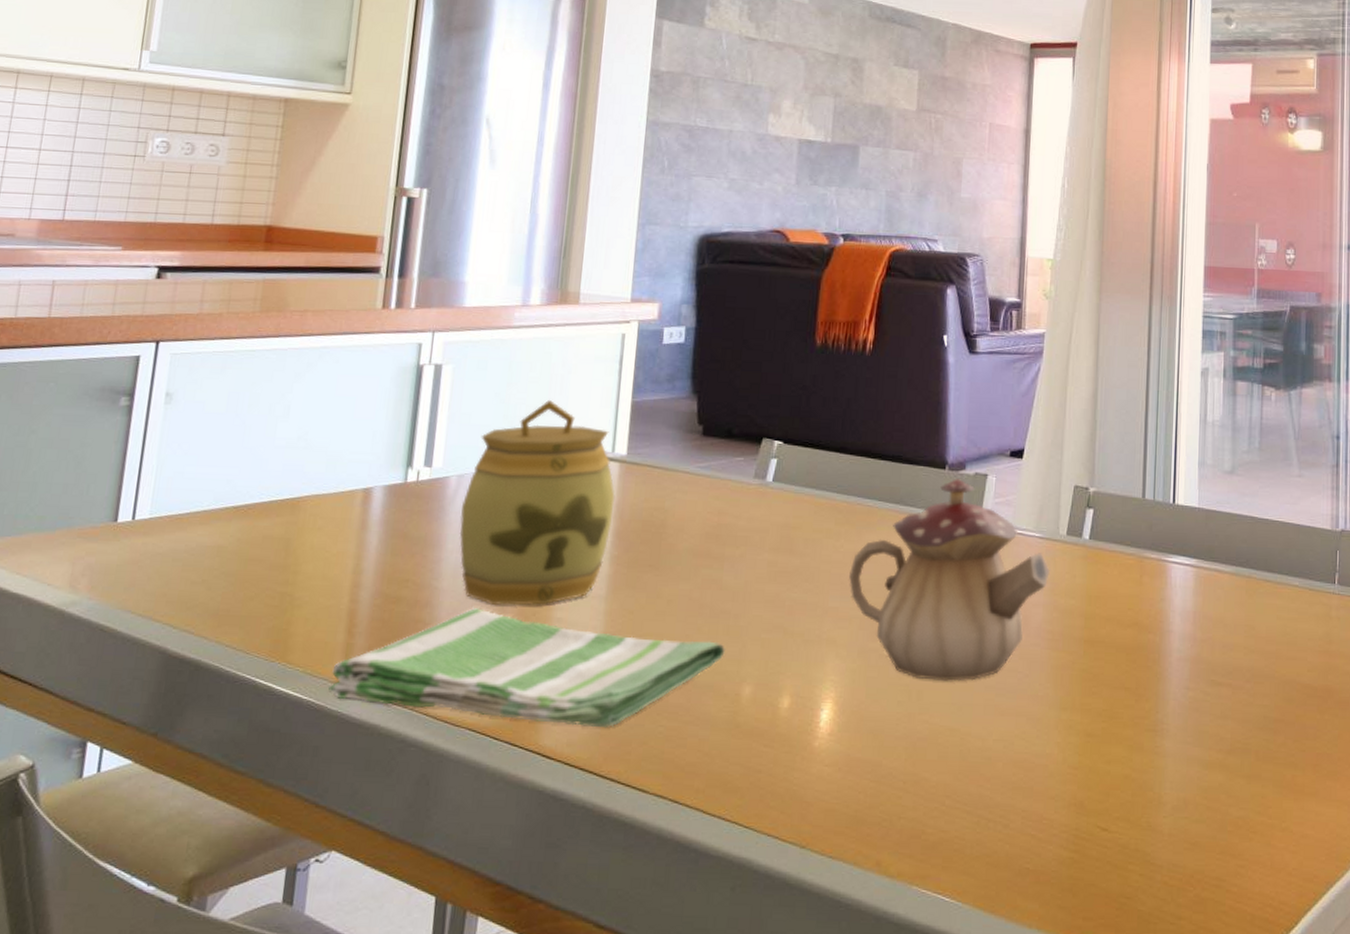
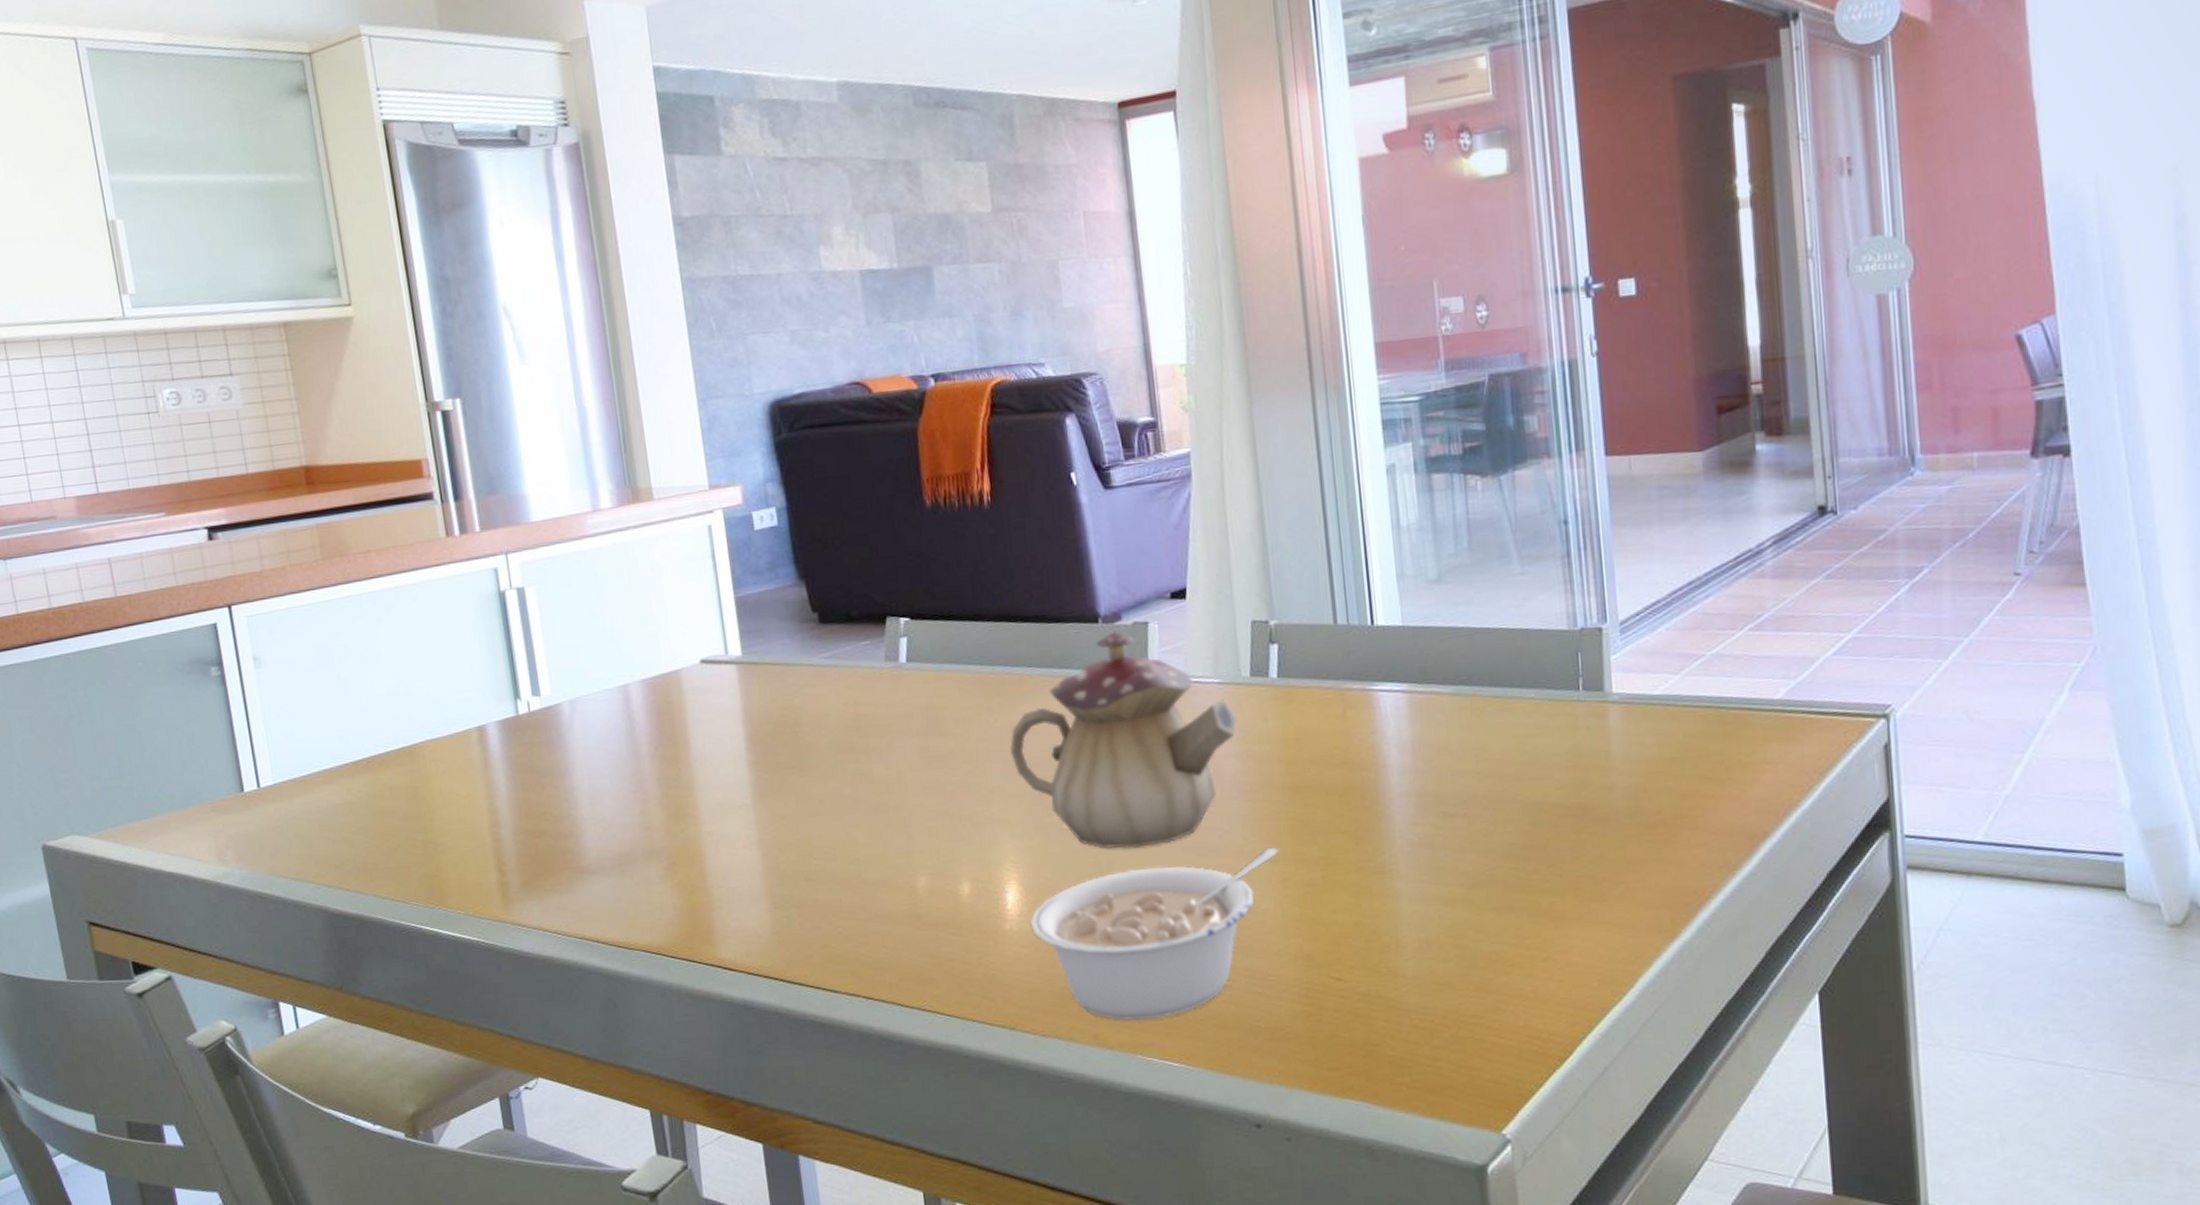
dish towel: present [328,608,725,729] -> none [493,832,891,937]
jar: present [459,400,615,606] -> none [581,609,743,828]
legume: none [837,696,1069,852] -> present [1030,848,1280,1021]

